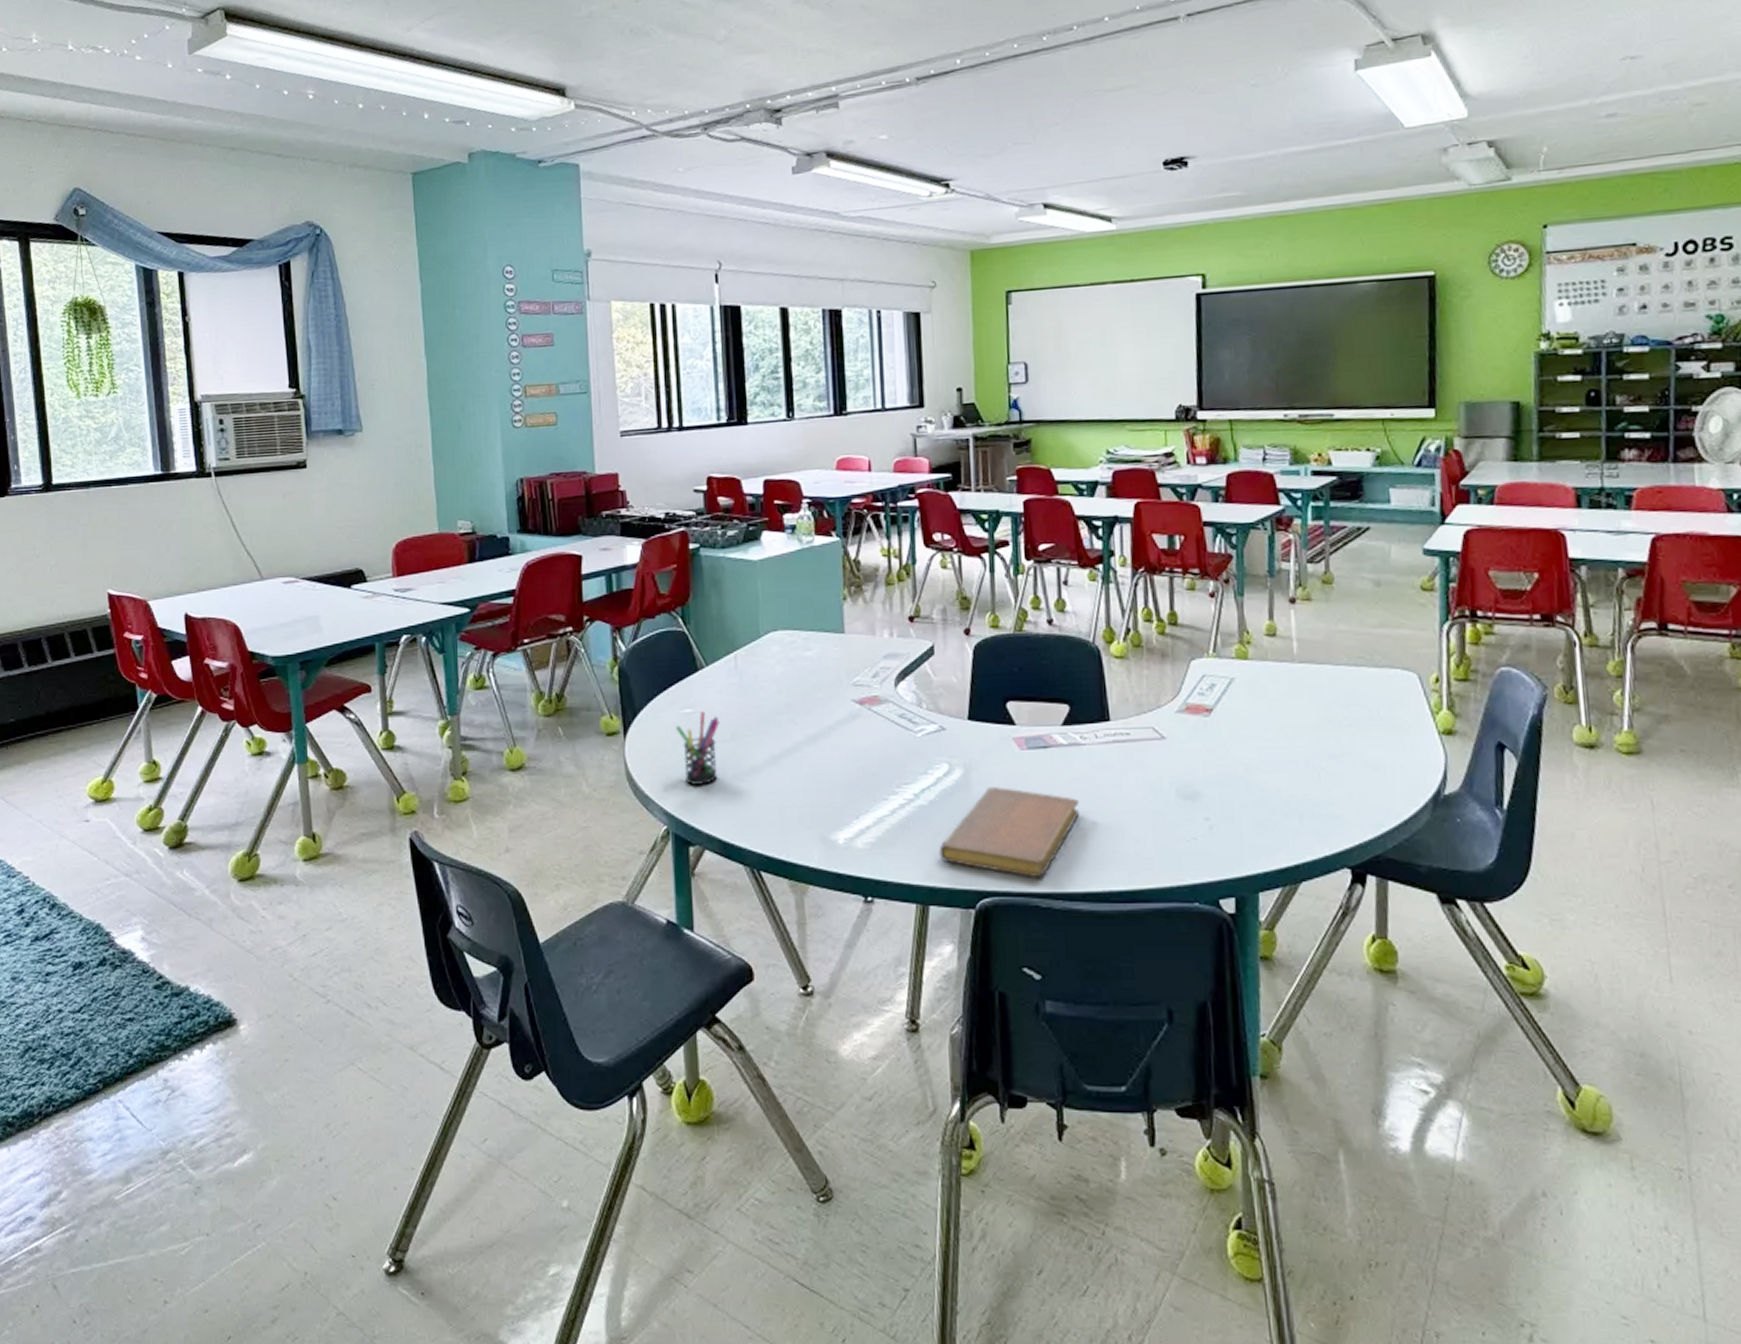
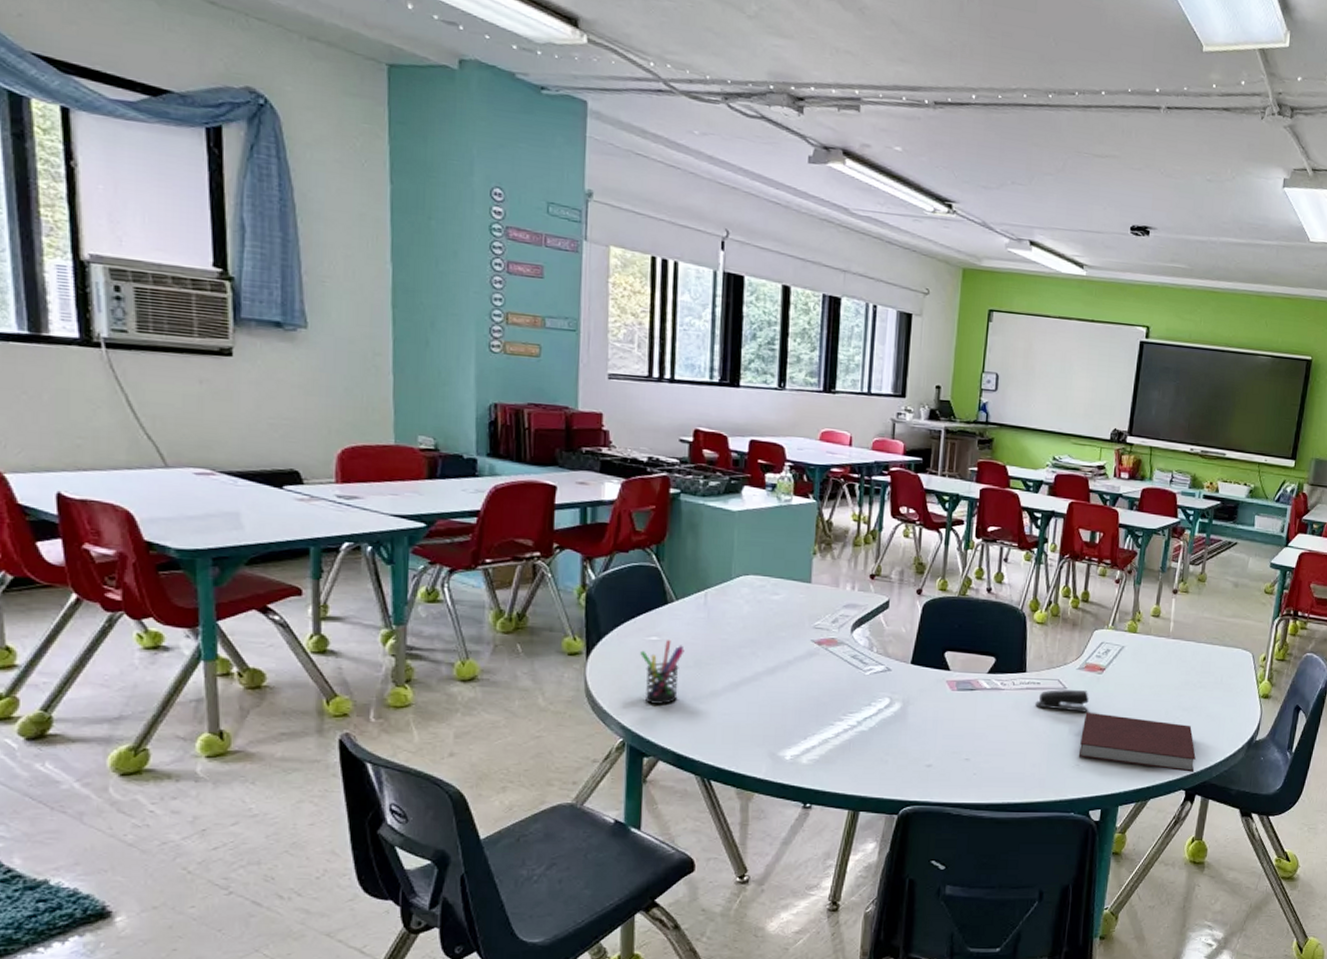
notebook: present [939,787,1080,878] -> none [873,719,994,792]
stapler: none [1127,739,1198,768] -> present [1035,689,1089,713]
notebook: none [1193,768,1360,843] -> present [1078,712,1196,772]

